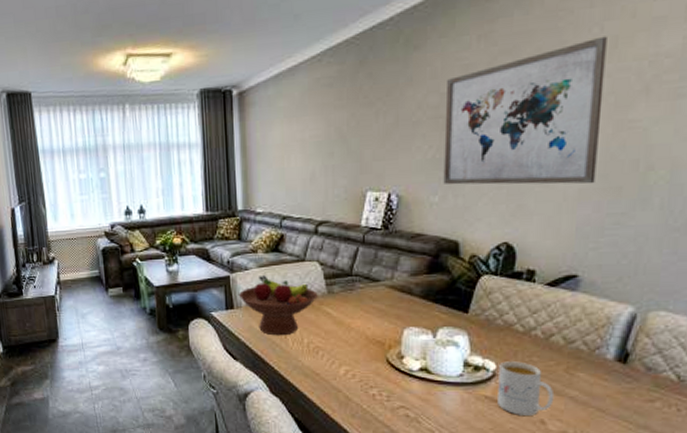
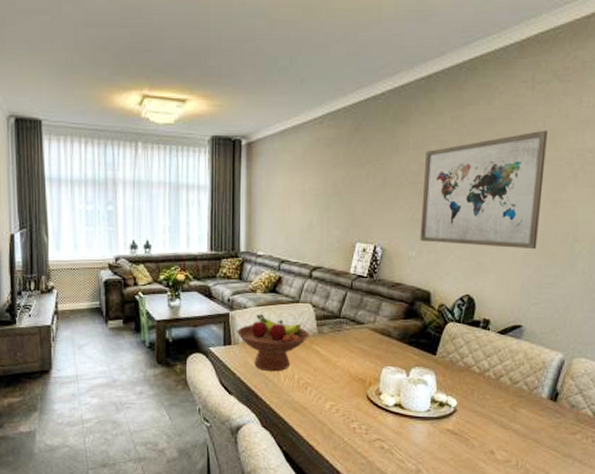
mug: present [497,361,555,416] -> none [457,398,502,447]

